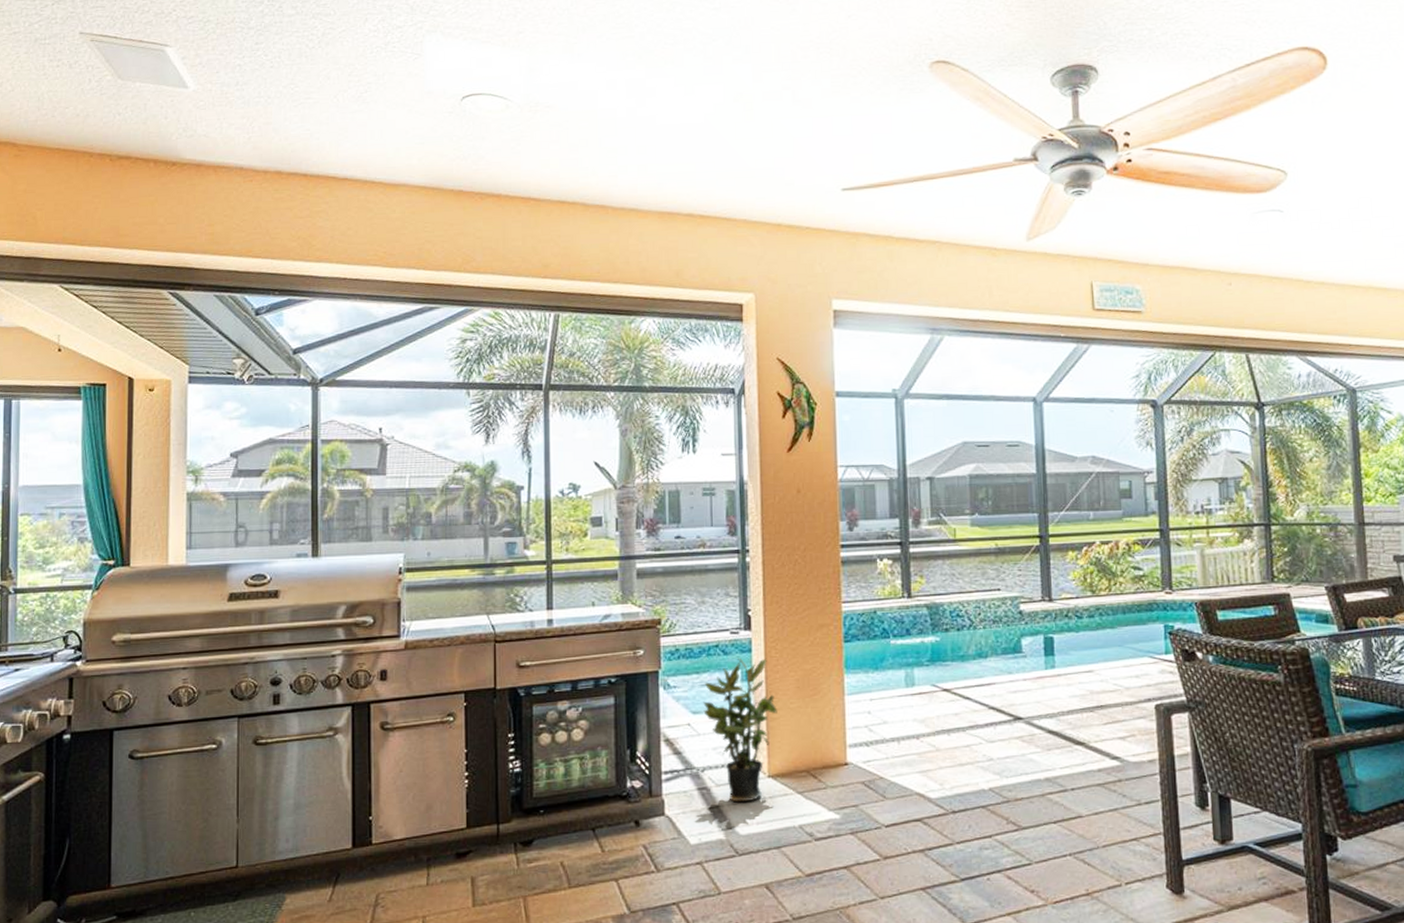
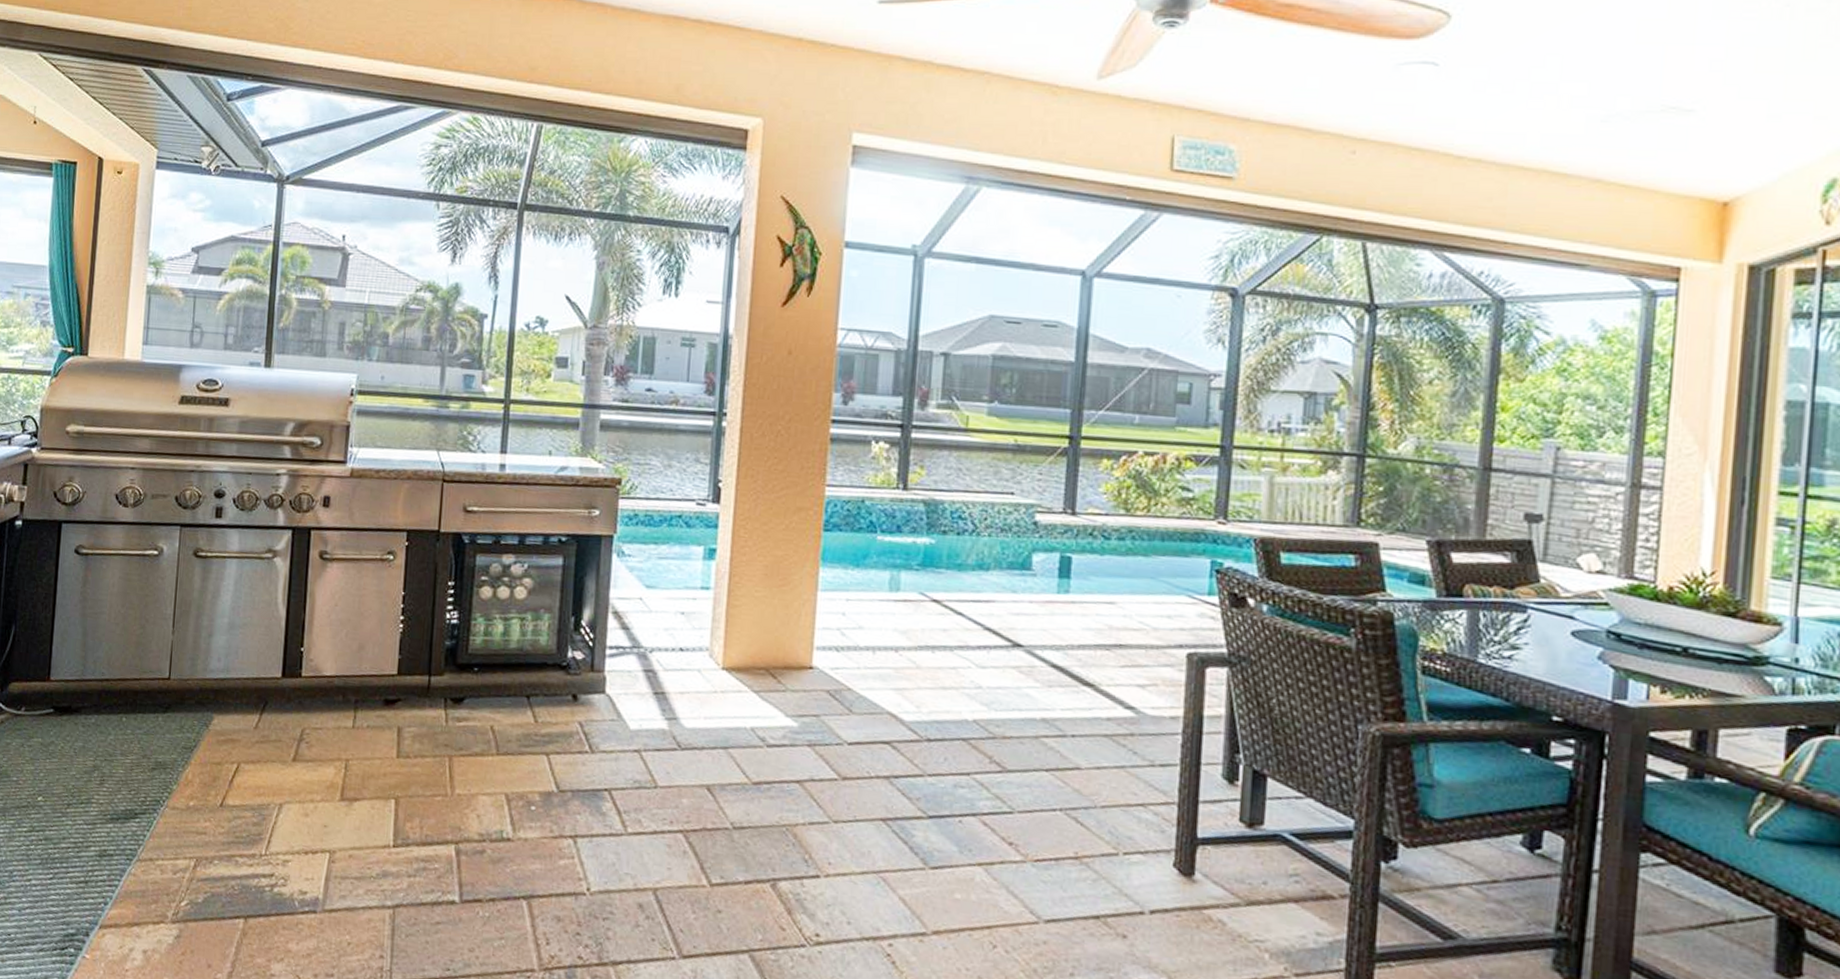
potted plant: present [703,657,777,803] -> none [658,532,740,693]

